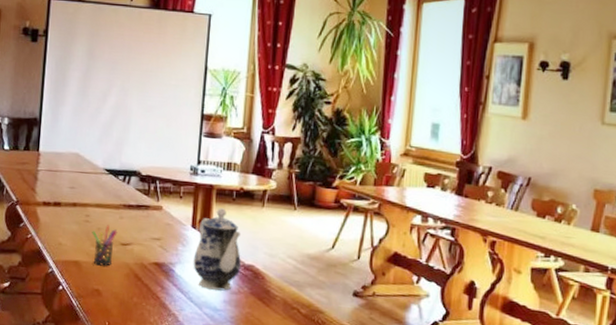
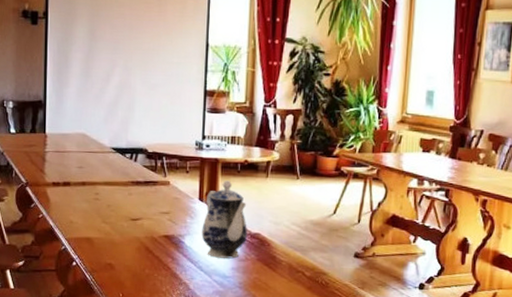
pen holder: present [92,225,118,266] -> none [102,201,127,241]

